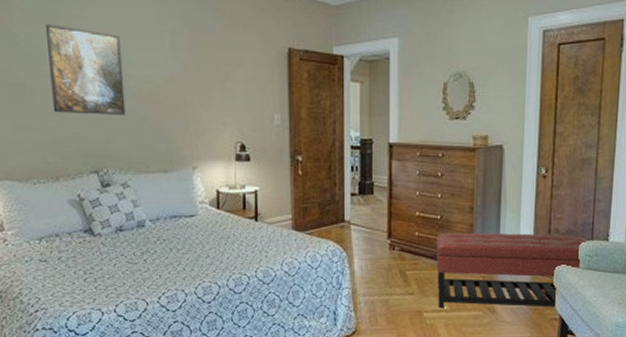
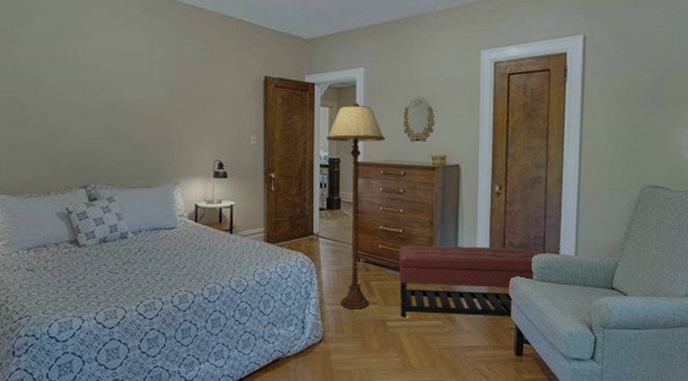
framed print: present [46,24,126,115] -> none [47,54,115,135]
floor lamp: none [357,76,422,300] -> present [326,102,385,310]

